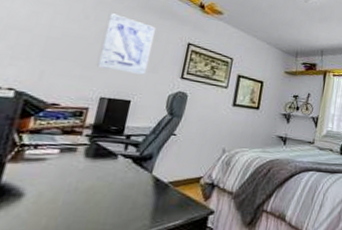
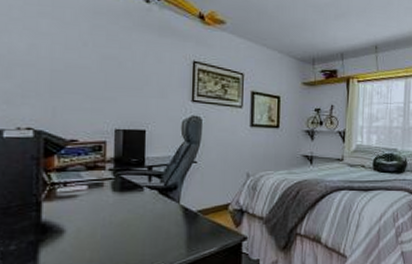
wall art: present [96,13,155,75] -> none [104,36,156,101]

